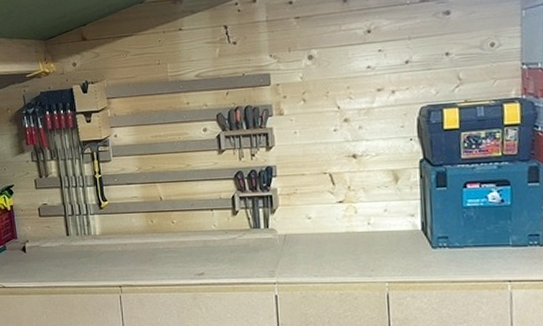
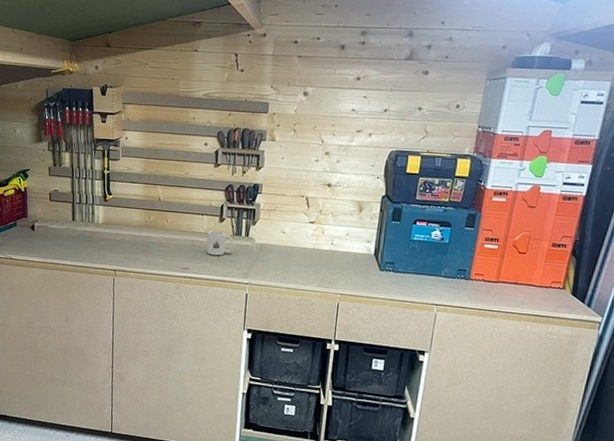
mug: none [221,225,251,255] -> present [206,230,233,256]

